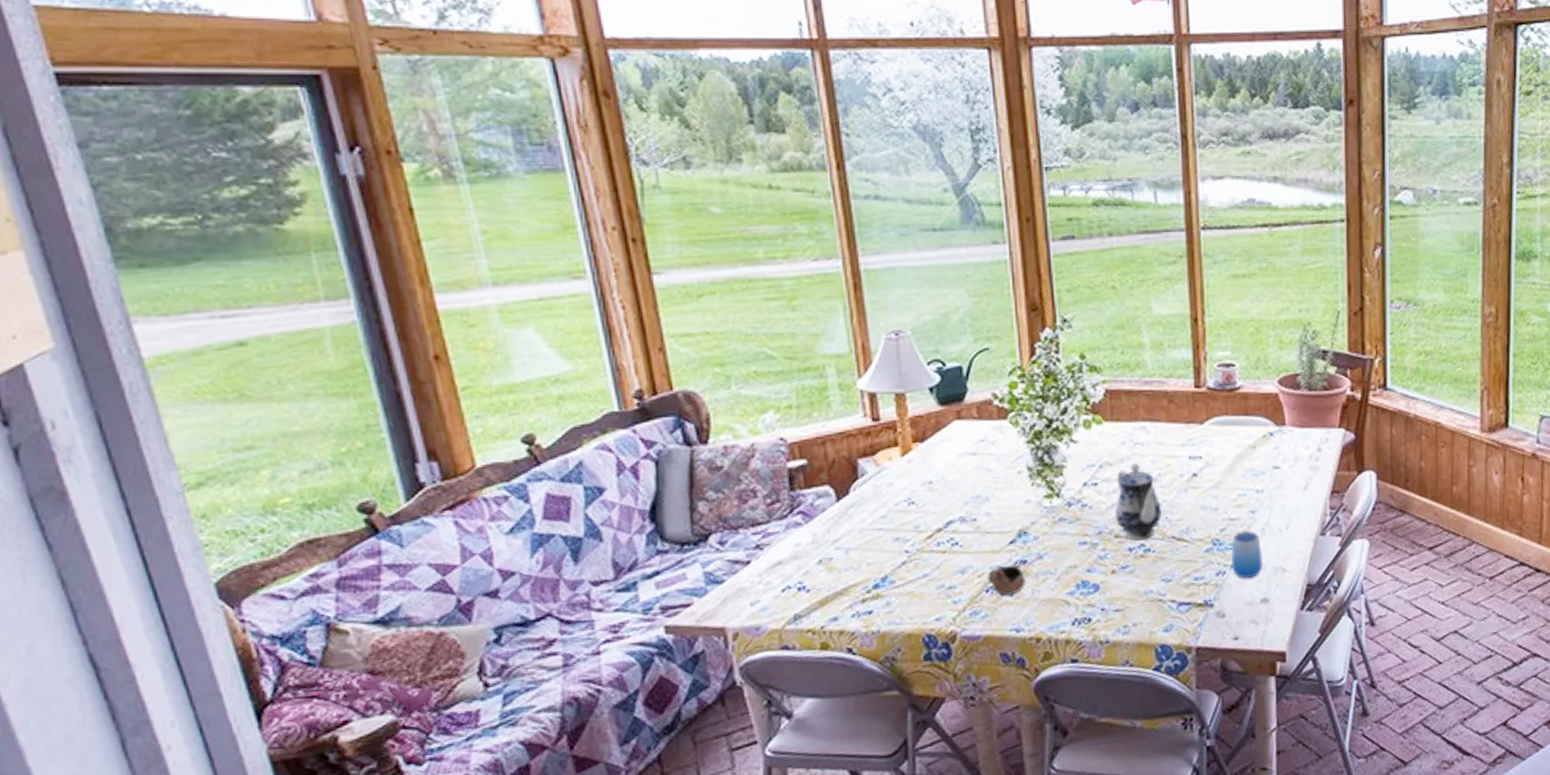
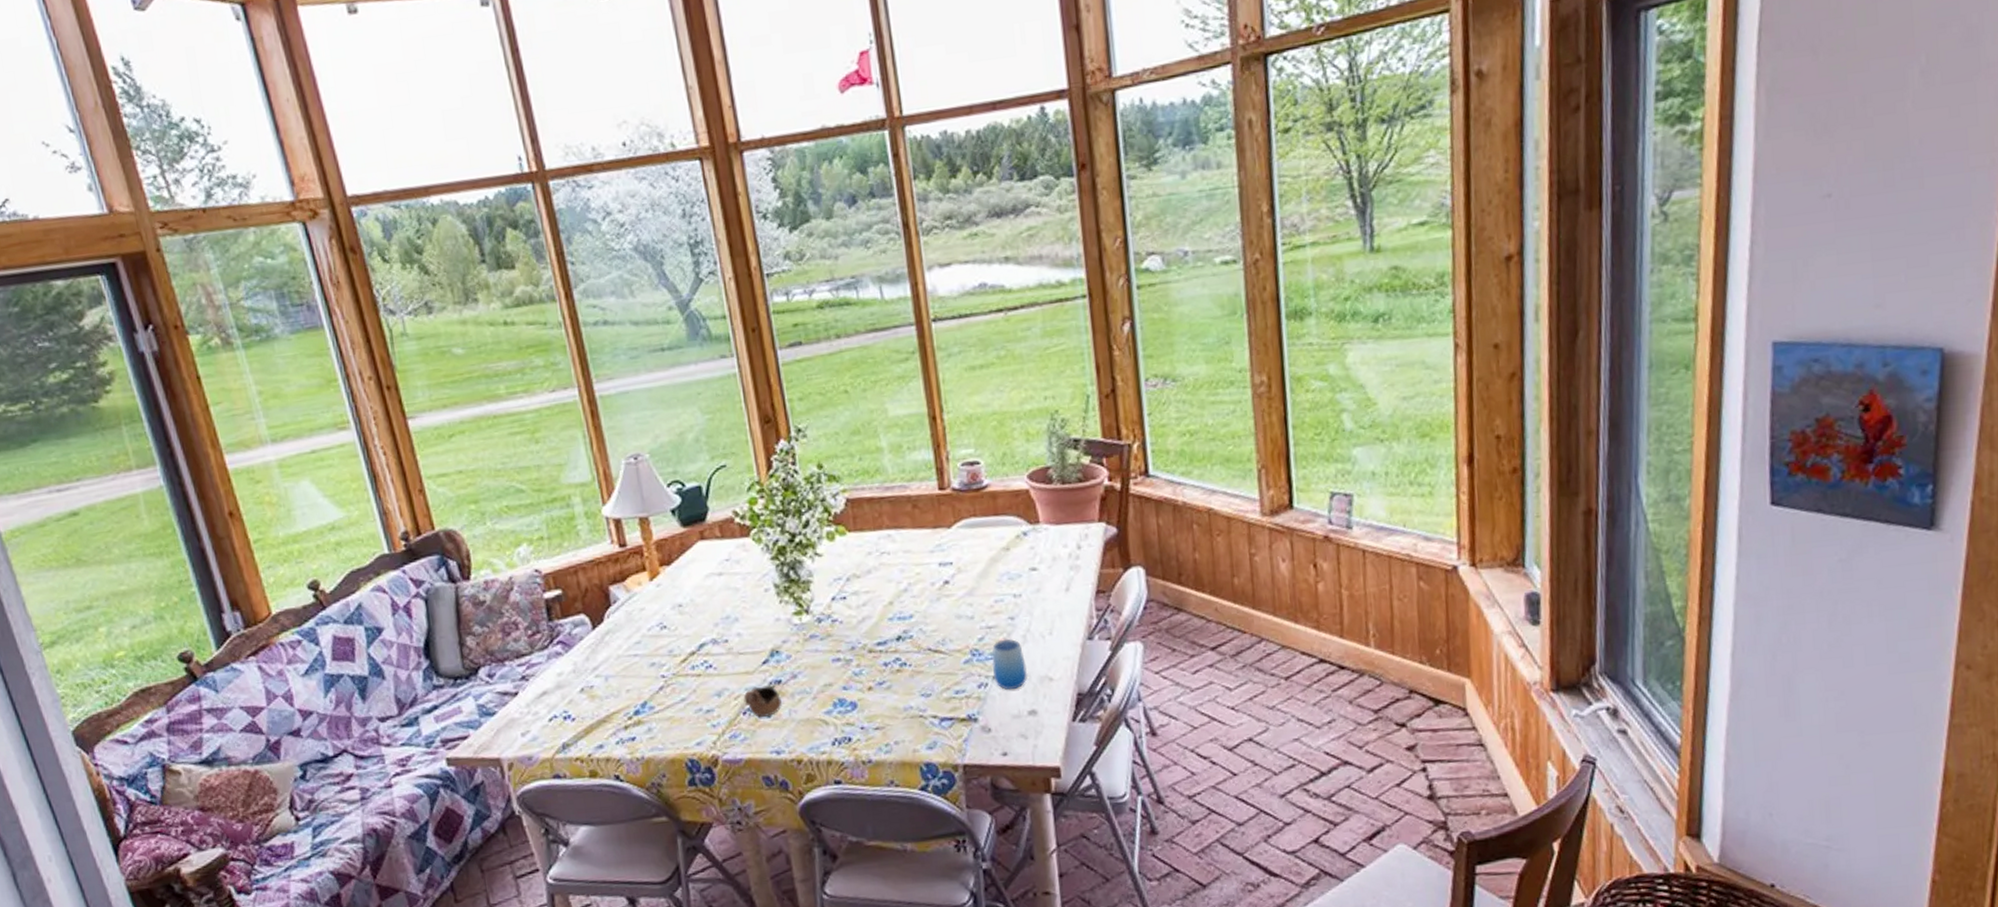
teapot: present [1115,463,1162,541] -> none [865,573,915,655]

